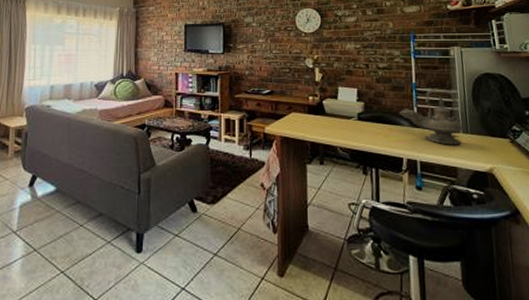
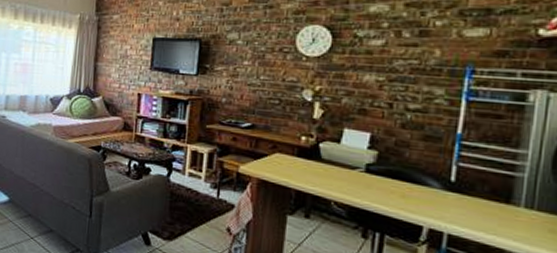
teapot: present [399,89,465,145] -> none [428,144,529,223]

